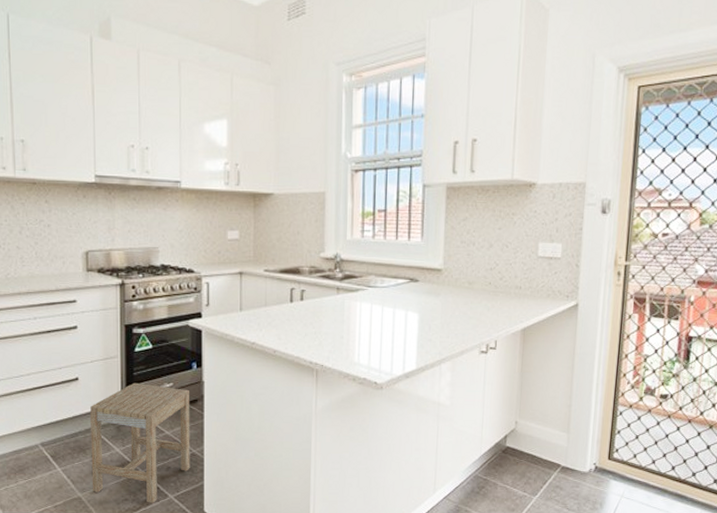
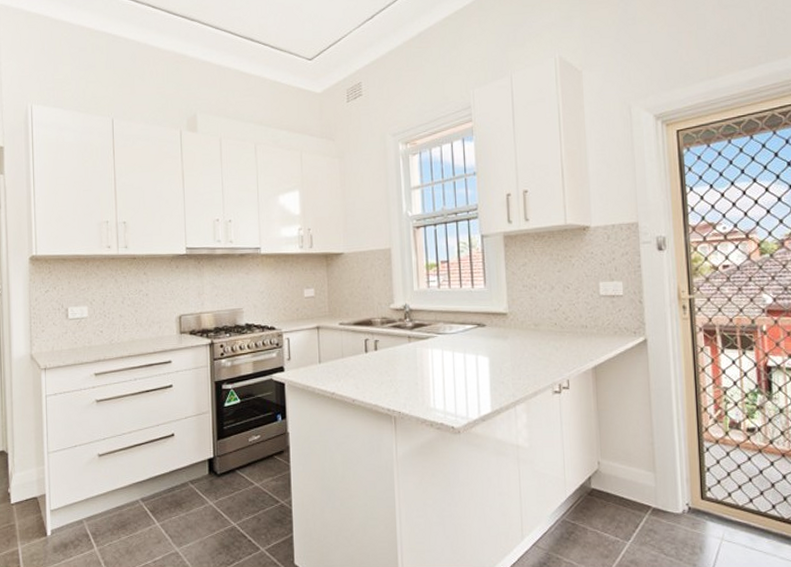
stool: present [90,382,190,503] -> none [185,436,280,557]

